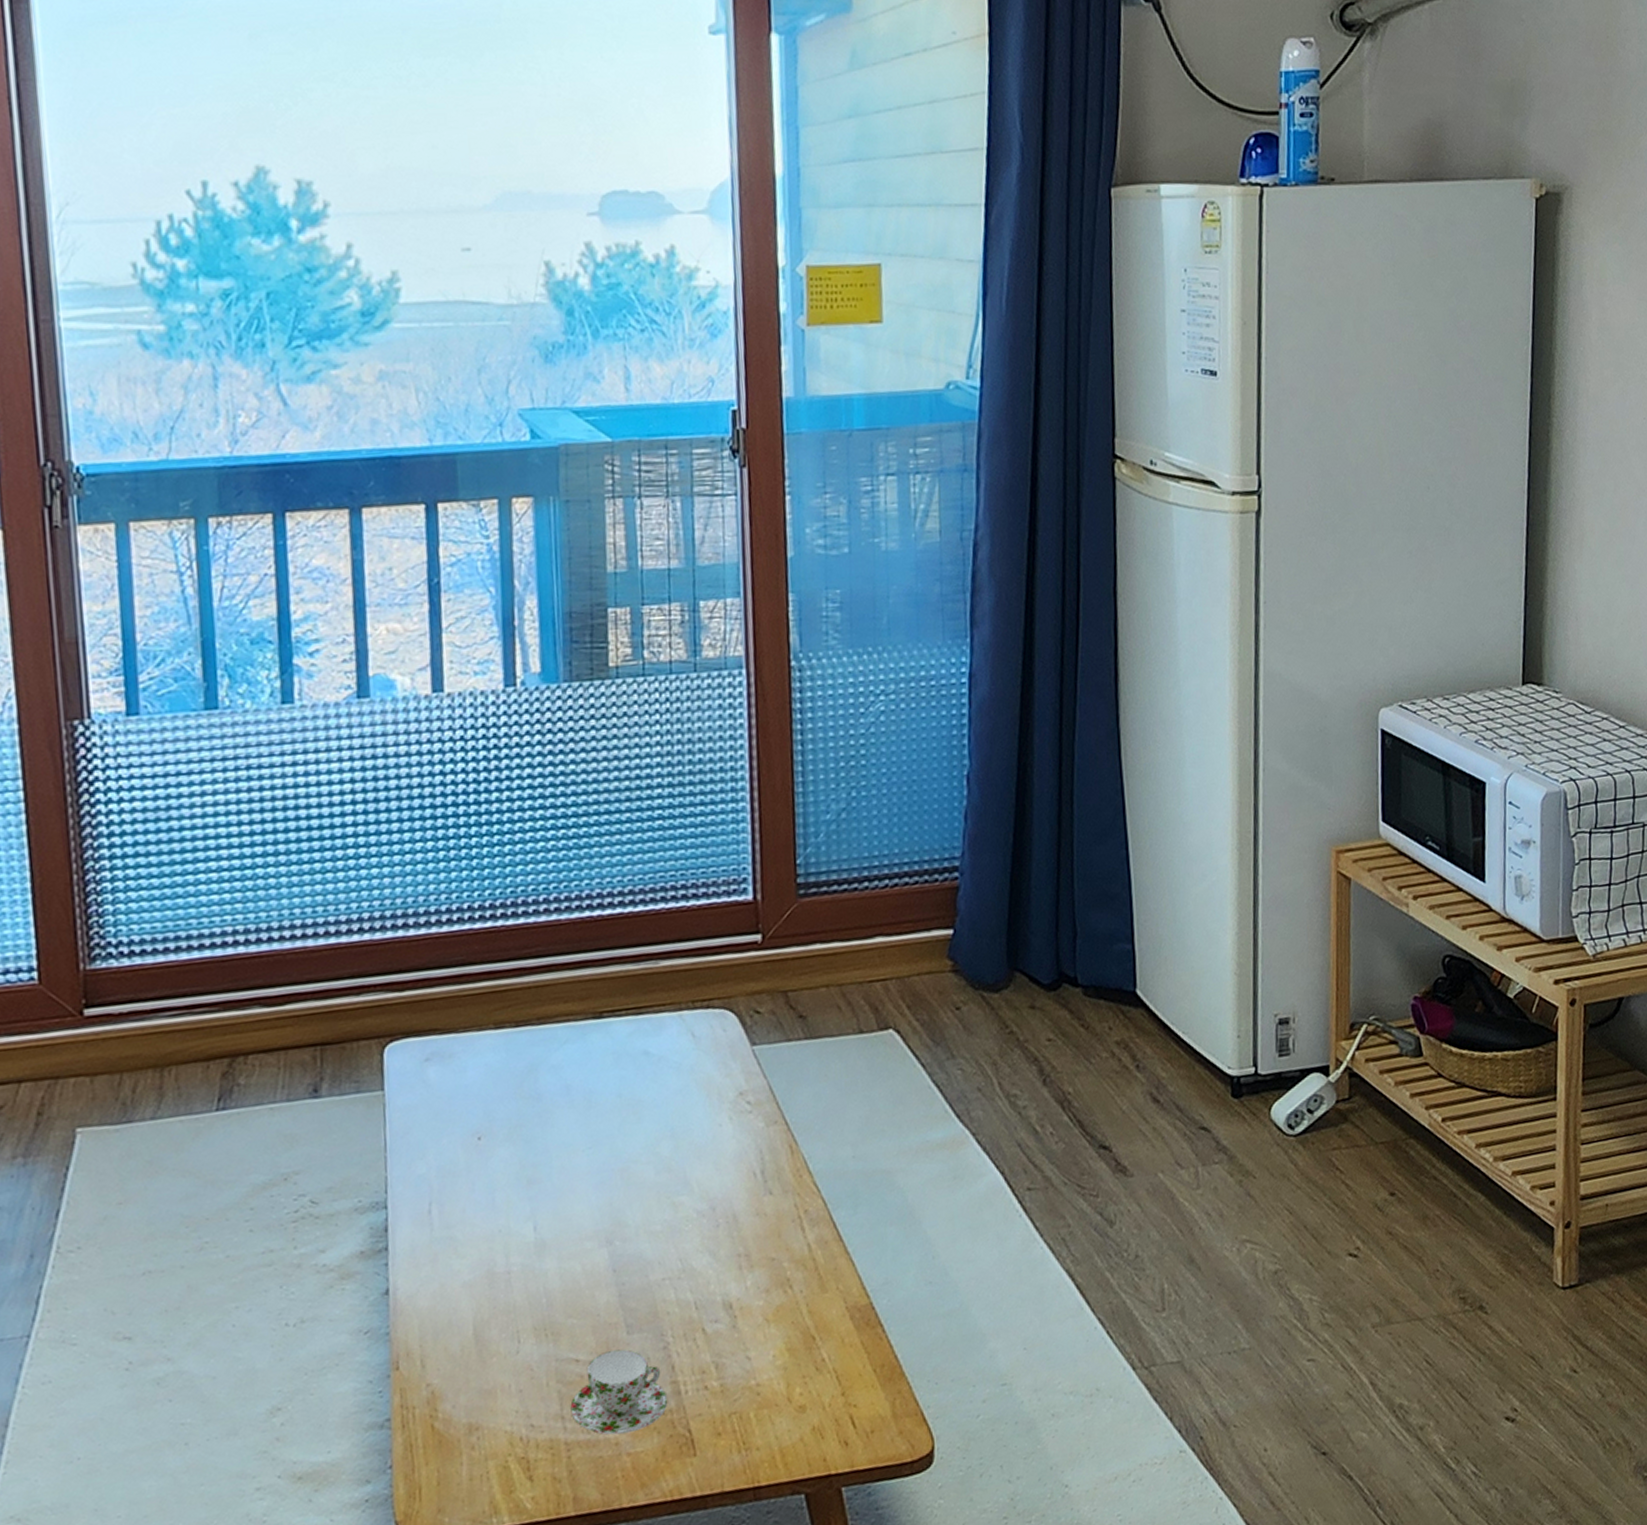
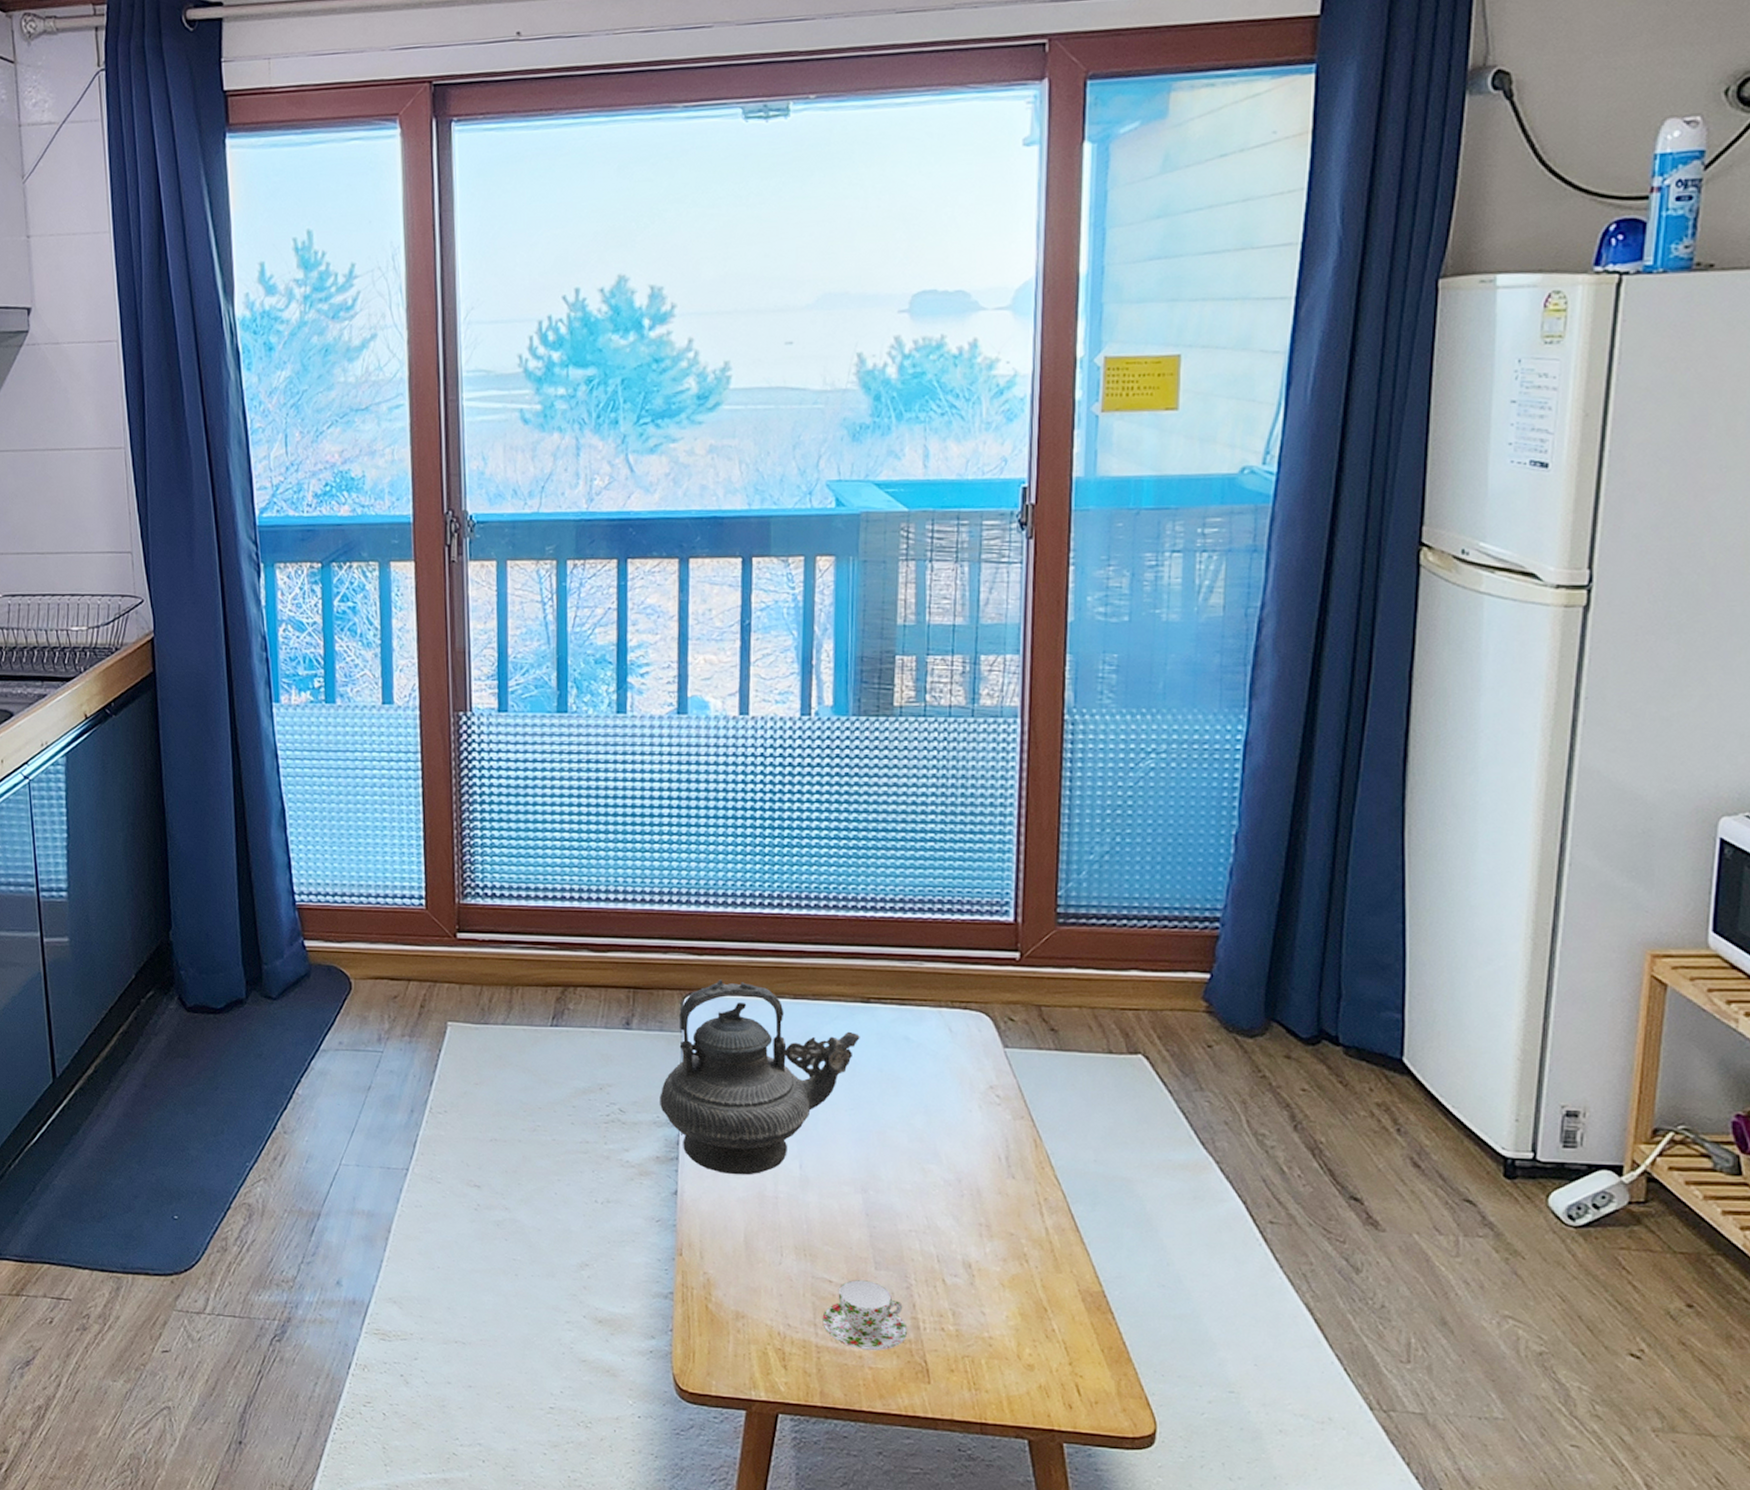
teapot: none [360,1016,594,1256] -> present [660,979,860,1175]

